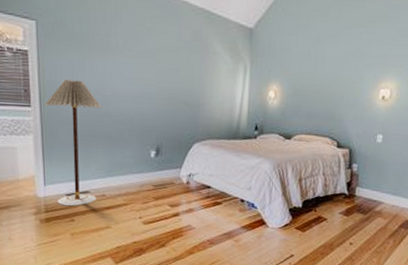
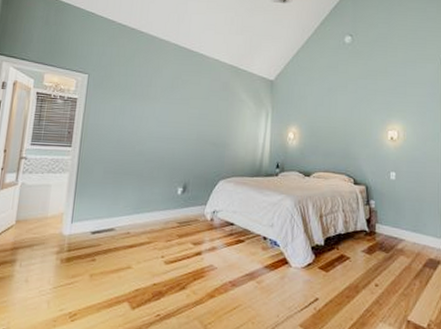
floor lamp: present [44,79,101,206] -> none [82,123,136,244]

